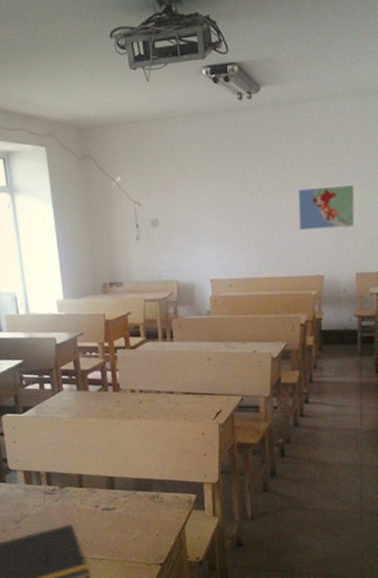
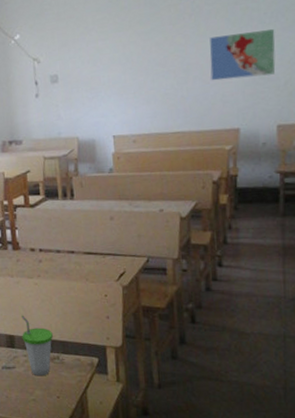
cup: none [121,456,154,516] -> present [21,315,54,376]

